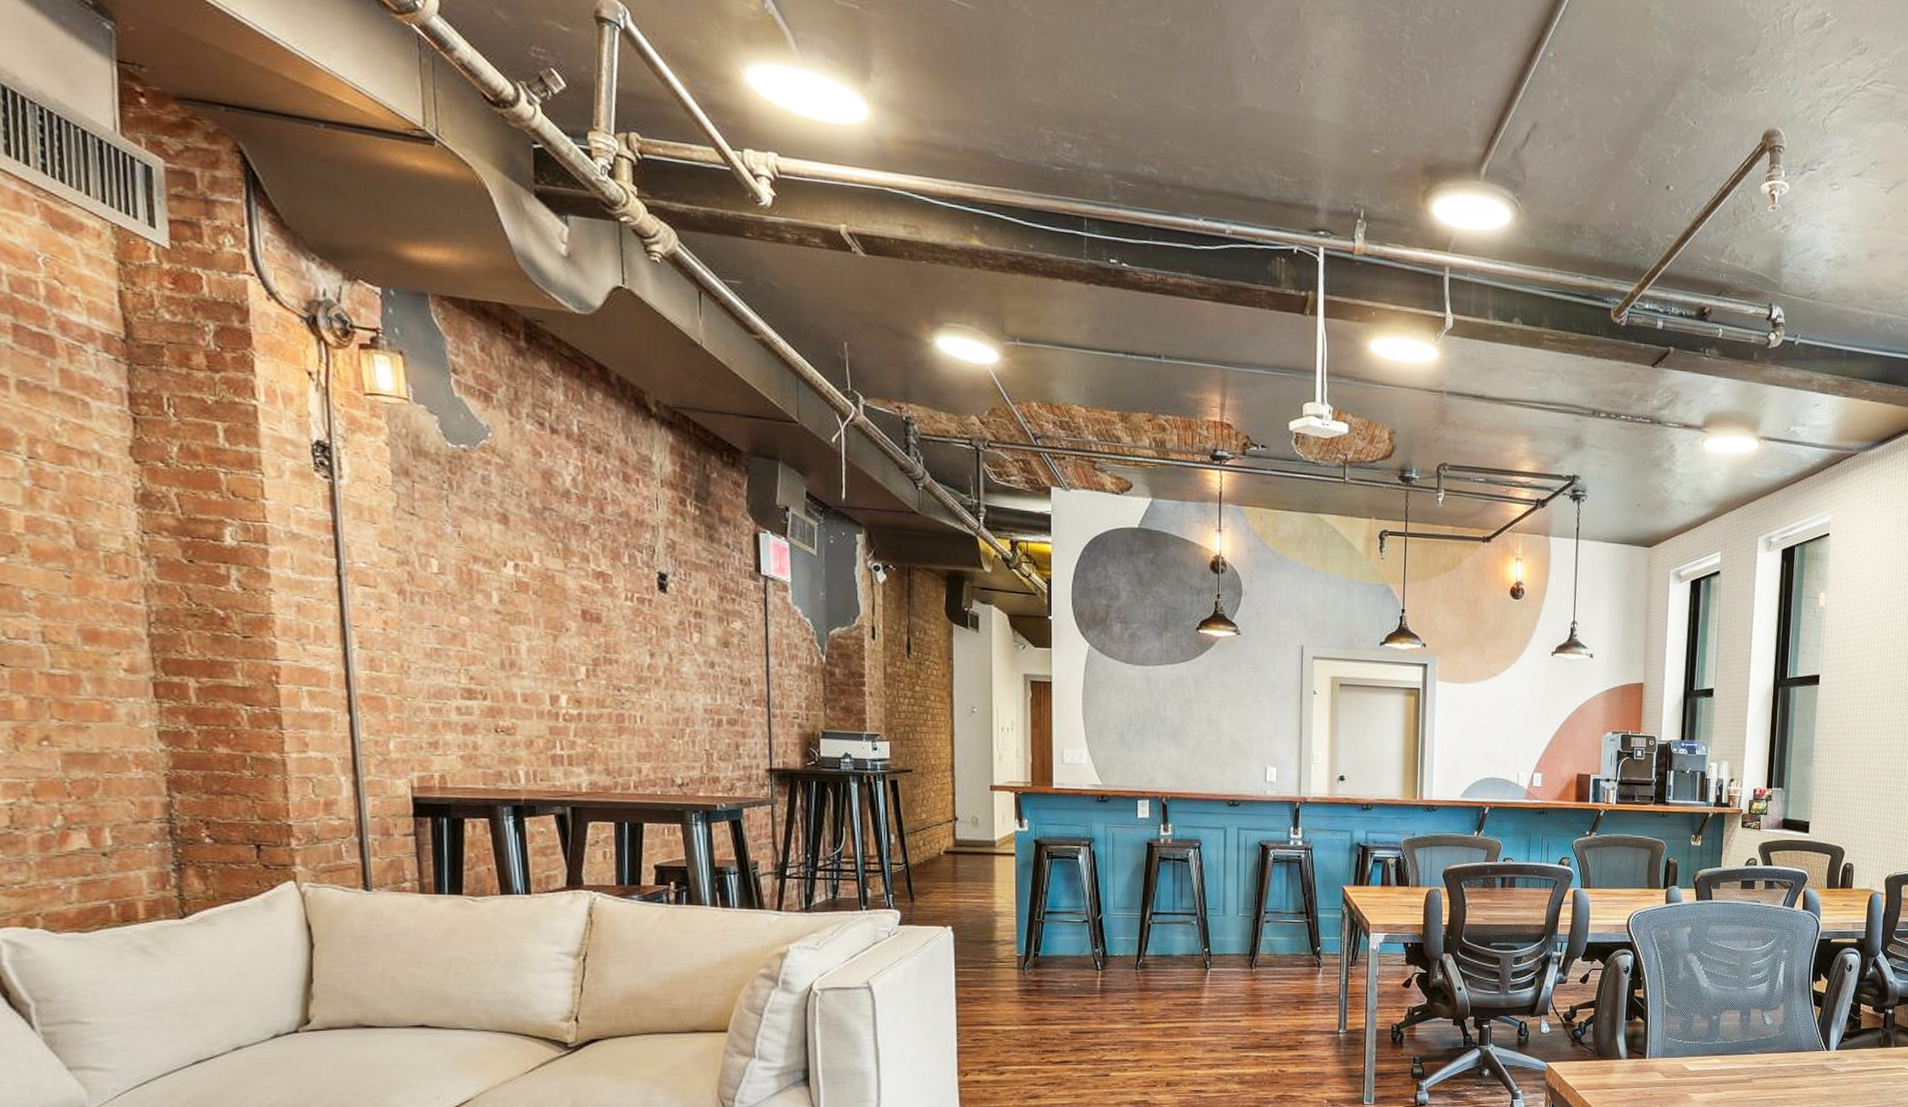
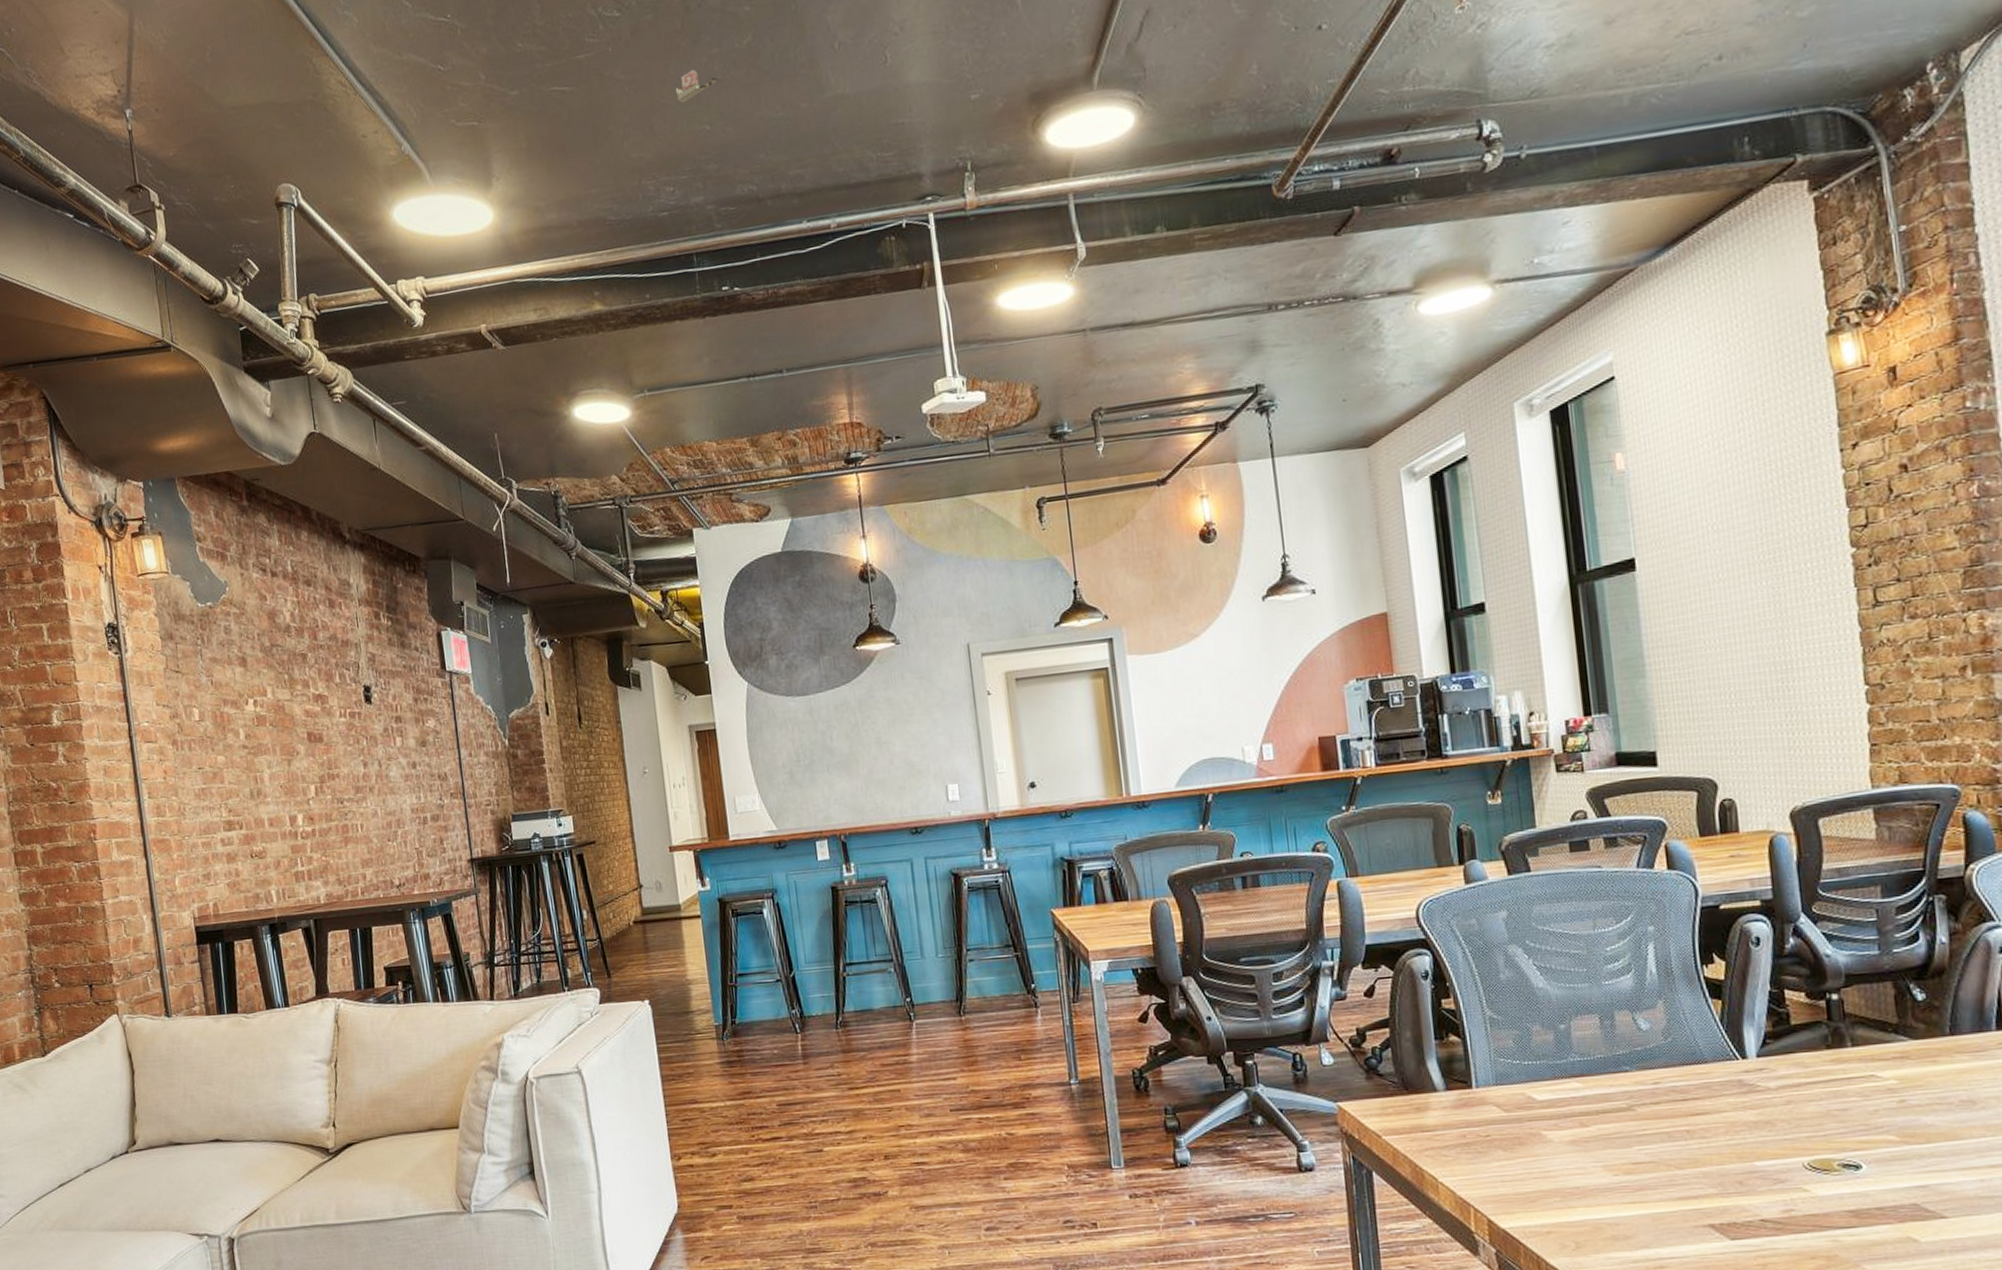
tape dispenser: none [1085,31,1132,64] -> present [675,68,719,104]

